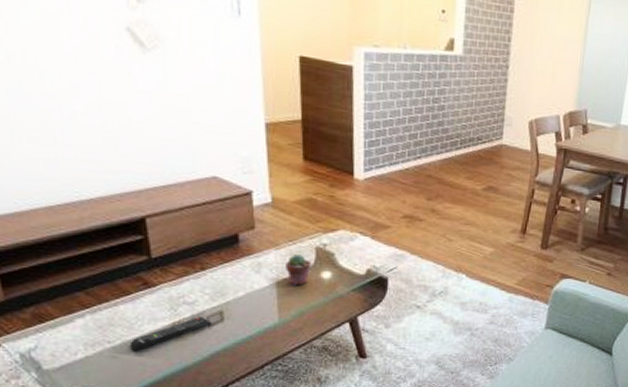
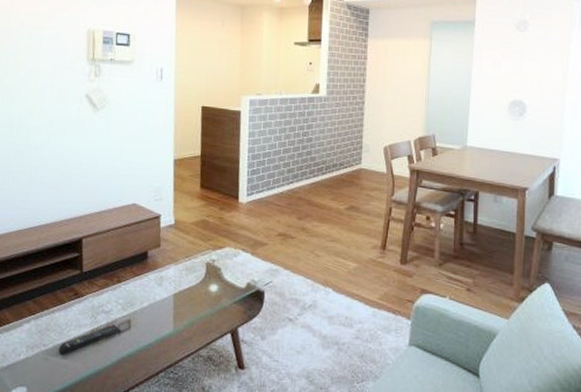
potted succulent: present [285,255,311,286] -> none [181,269,202,298]

